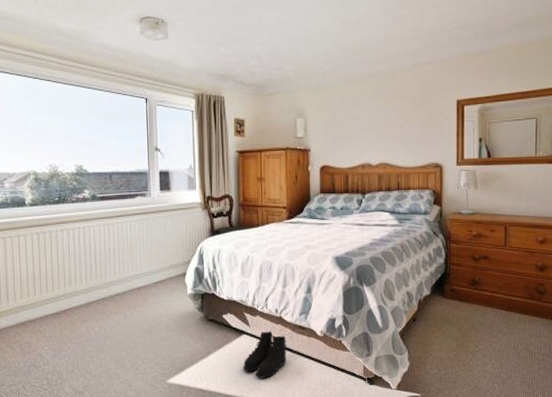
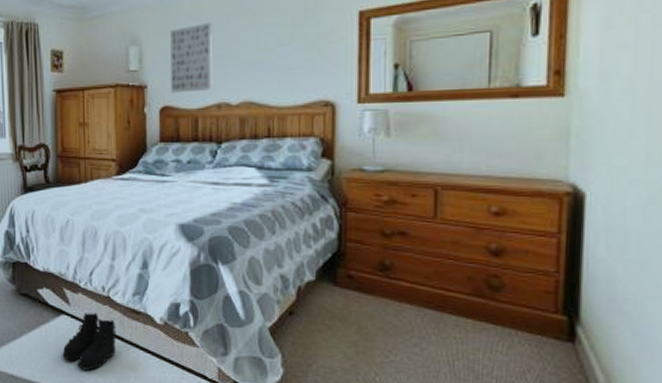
wall art: none [327,102,360,156] -> present [169,22,214,93]

